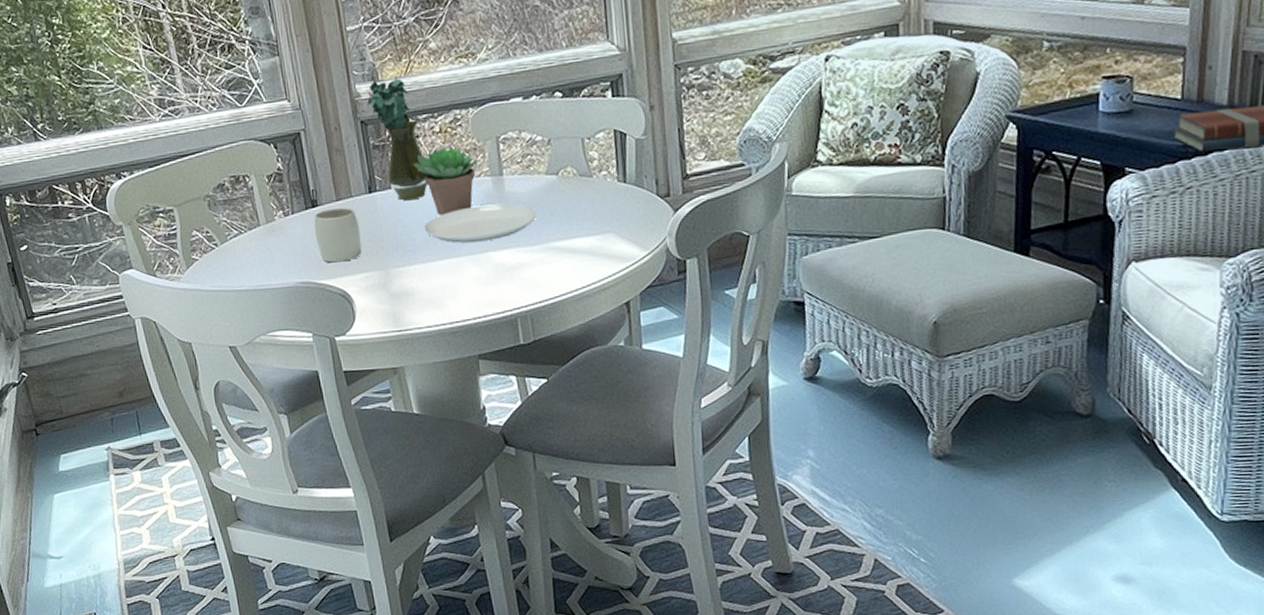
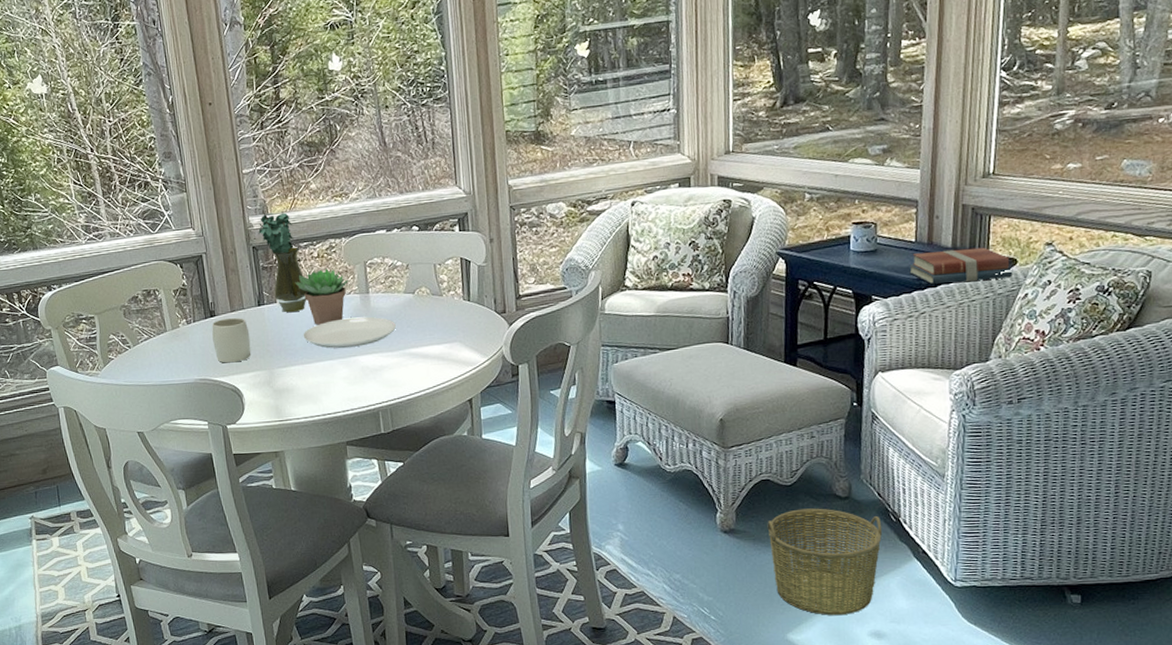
basket: none [990,428,1133,556] -> present [767,508,883,615]

